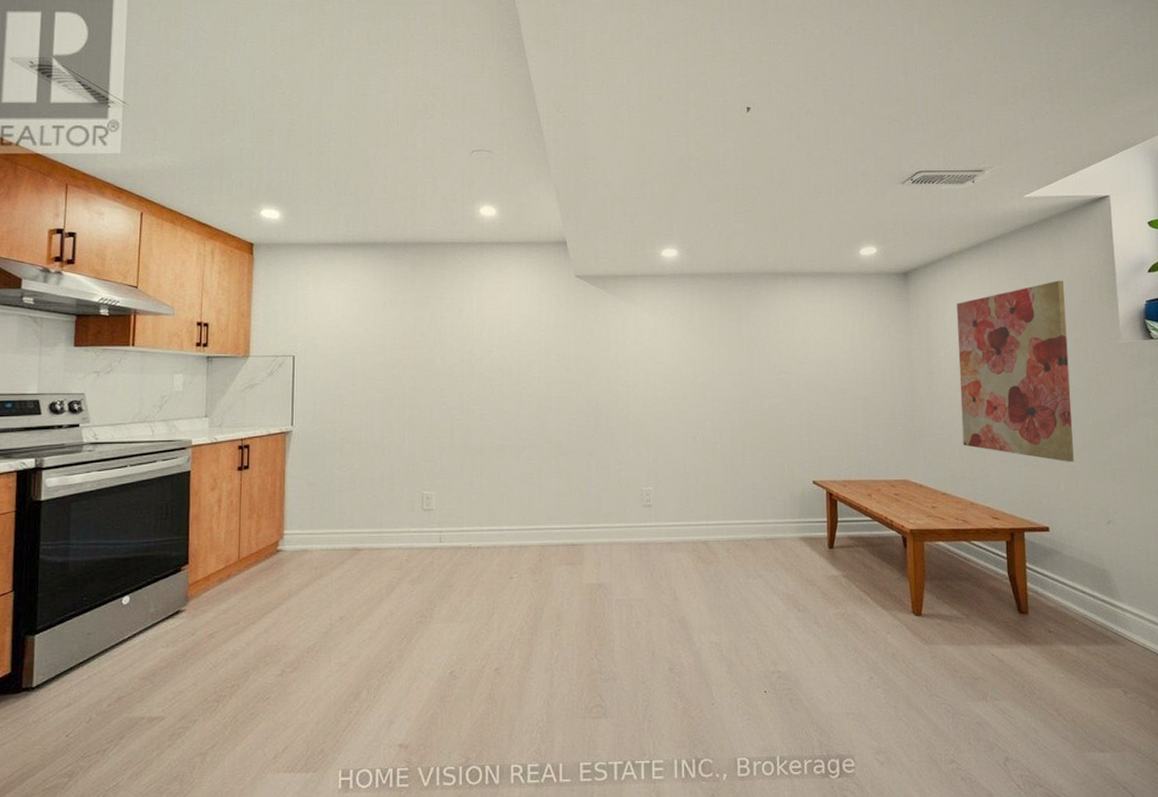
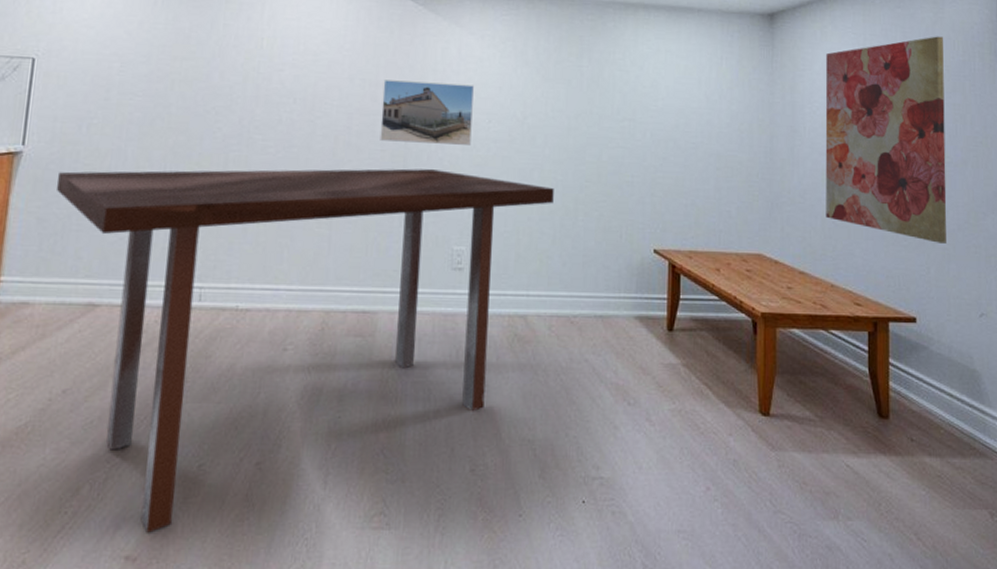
dining table: none [320,425,724,726] -> present [56,168,554,533]
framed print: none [575,352,651,404] -> present [380,80,474,147]

